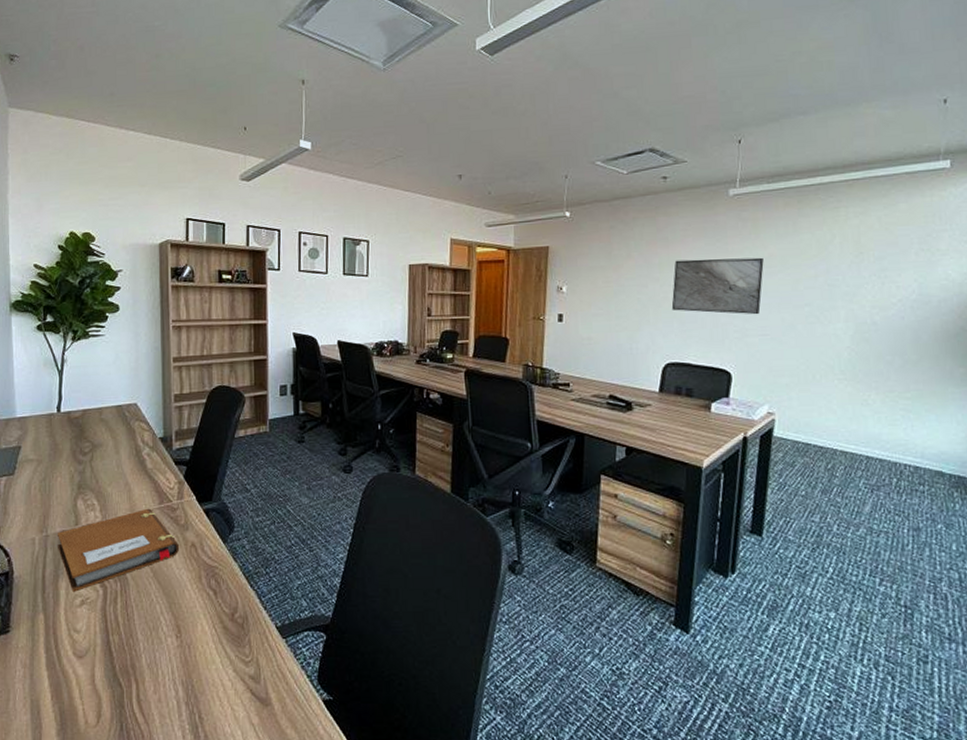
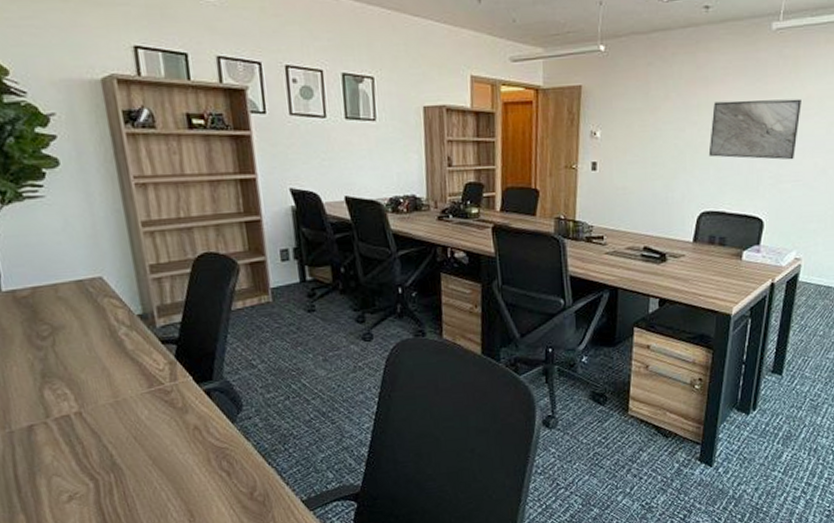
notebook: present [58,508,180,592] -> none [25,393,181,488]

